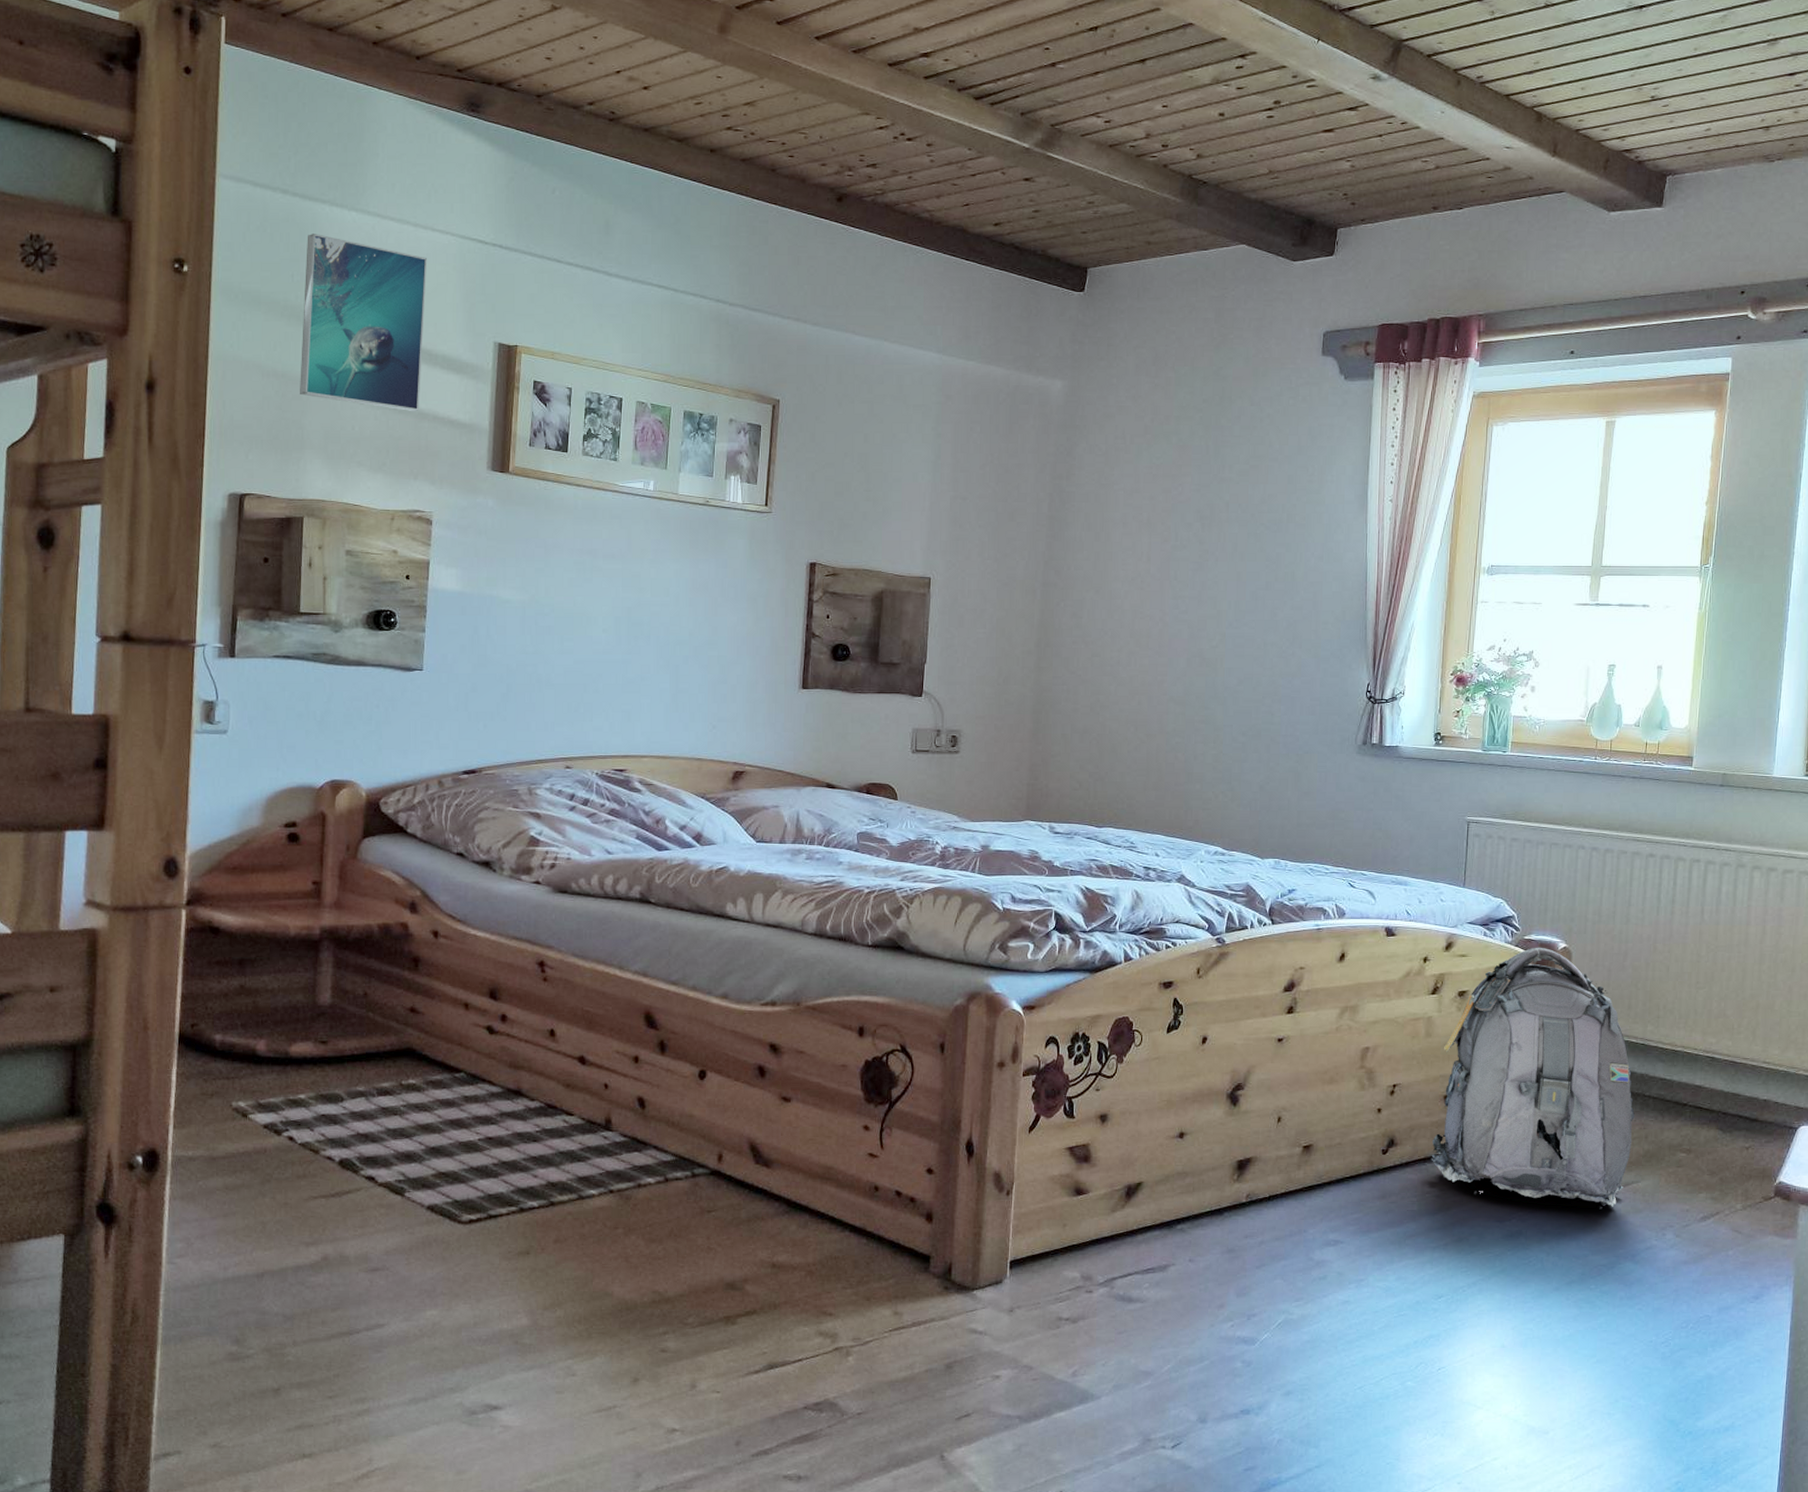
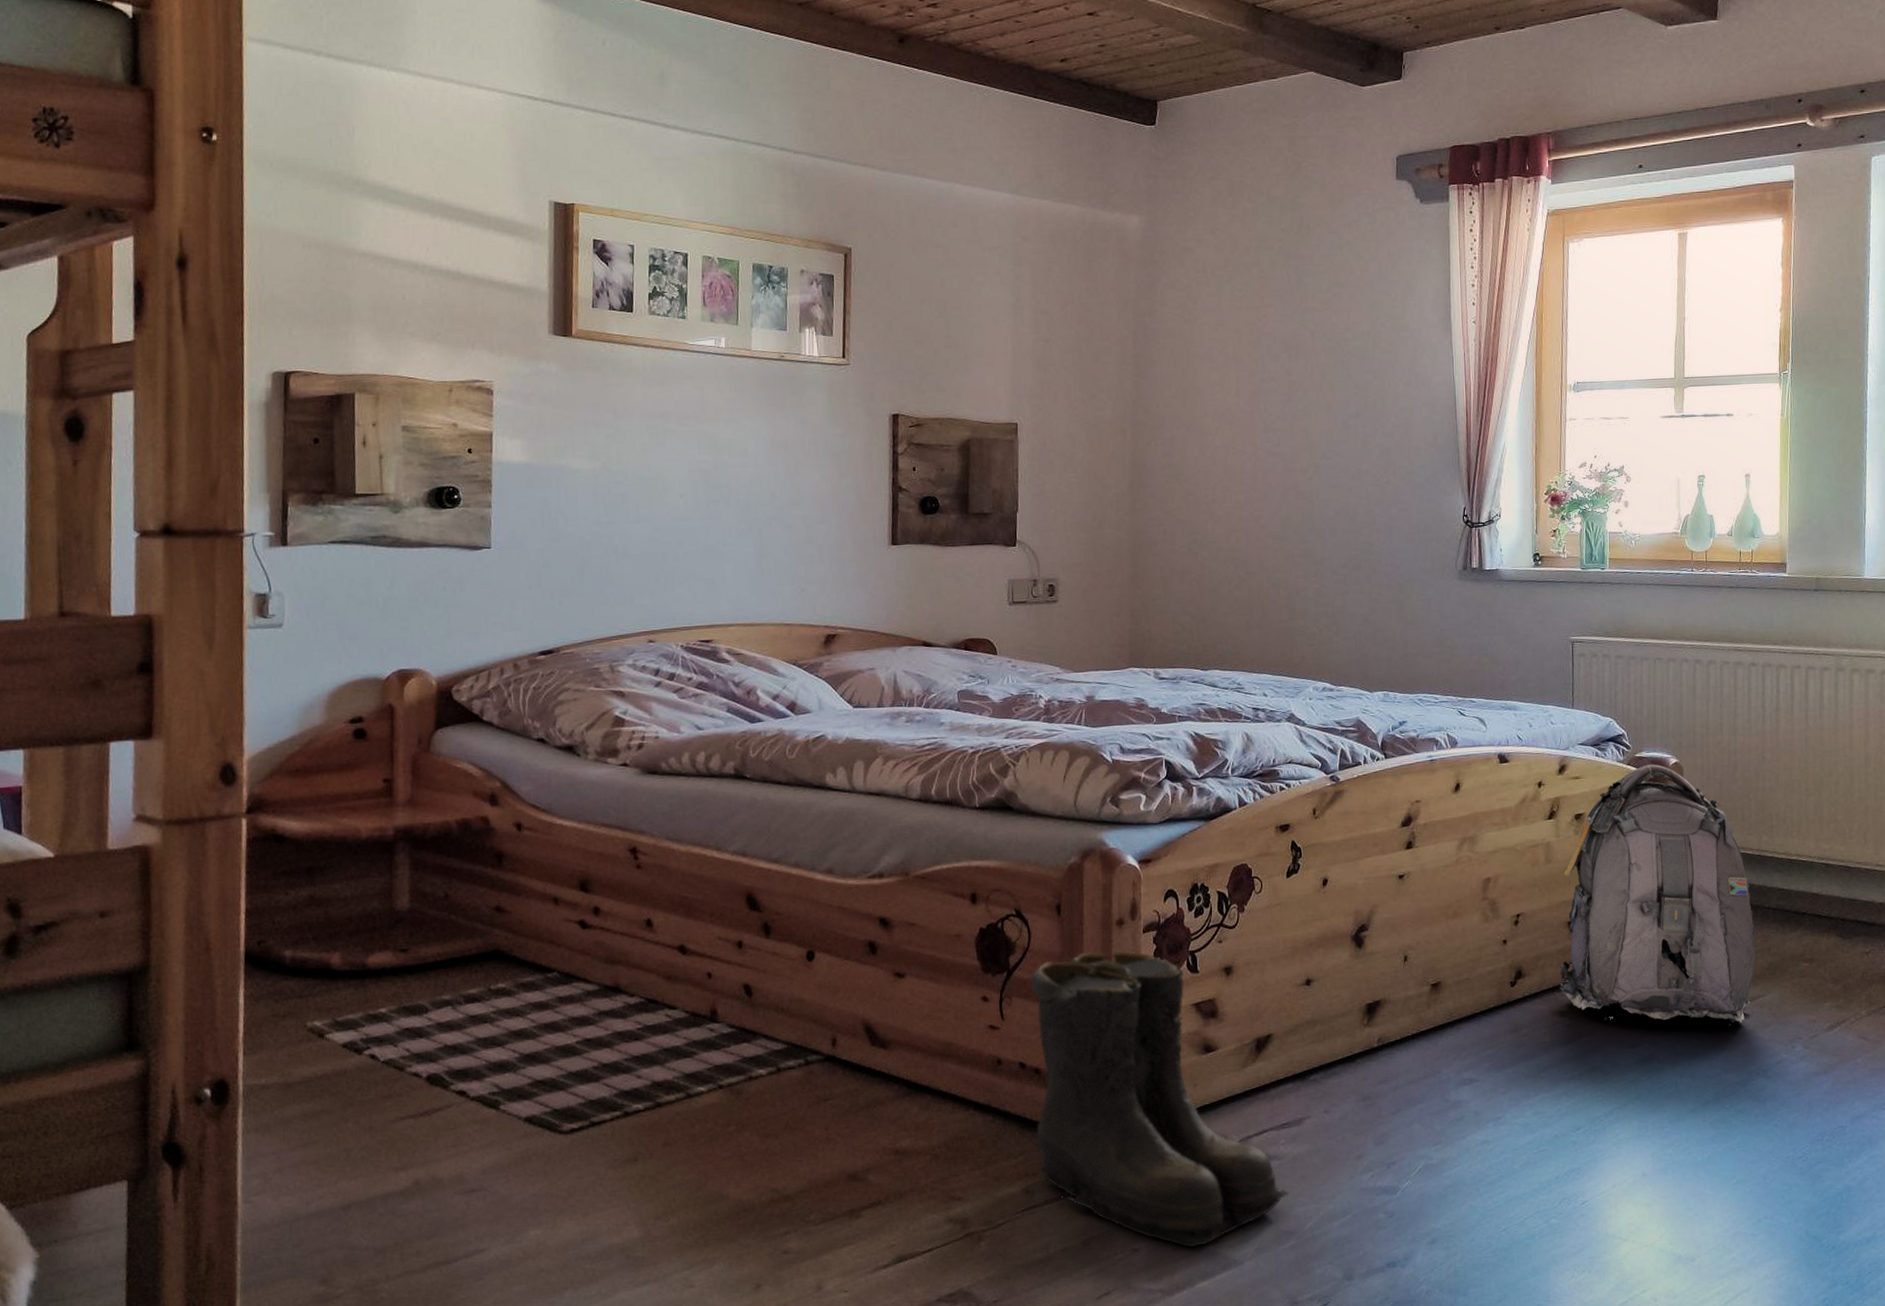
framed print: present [300,234,427,412] -> none [343,96,474,278]
boots: none [907,1090,1152,1380] -> present [1031,950,1291,1248]

